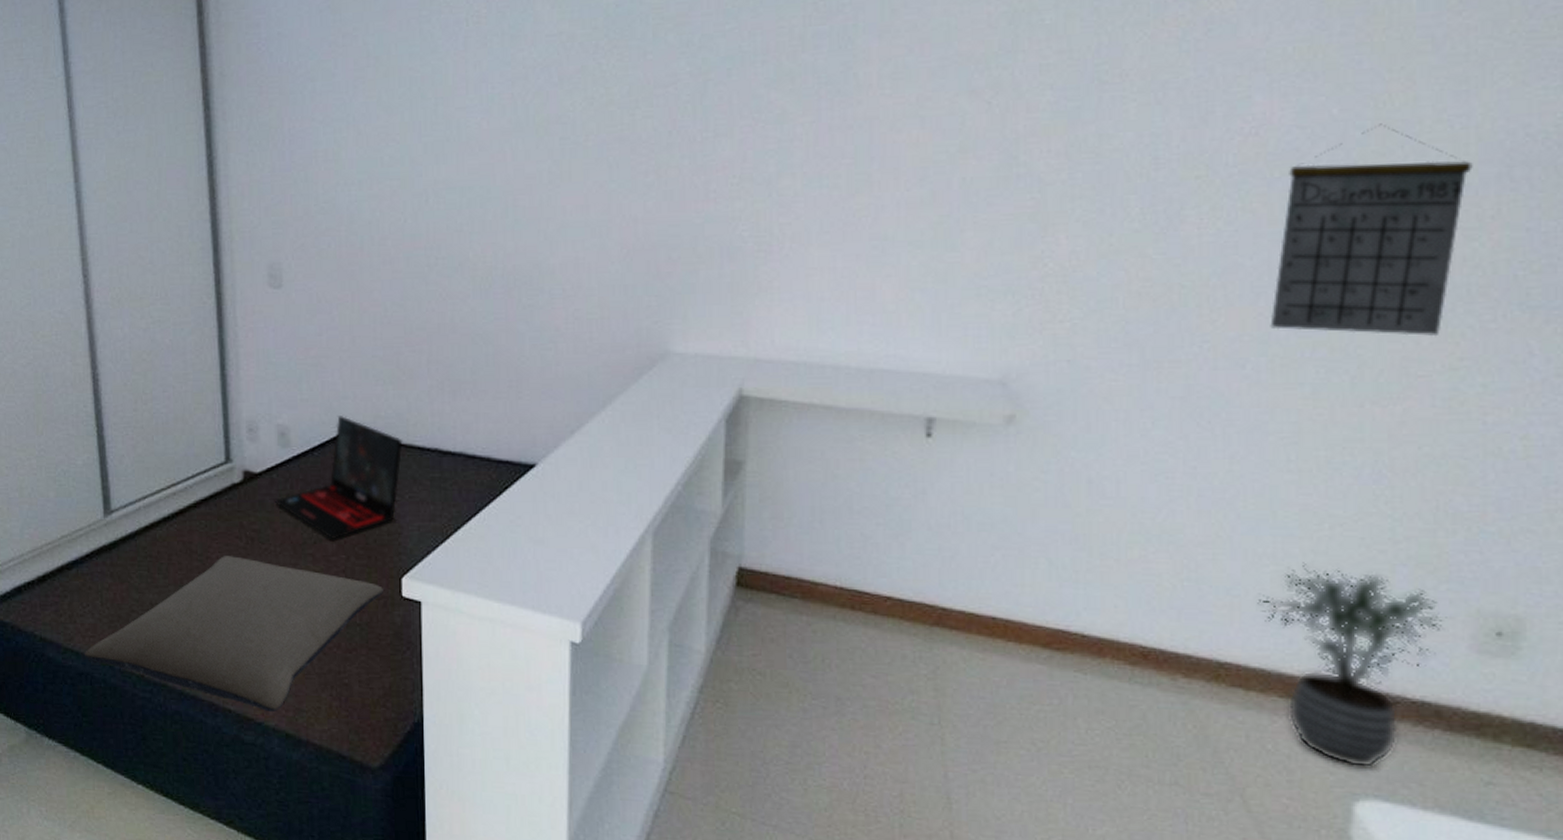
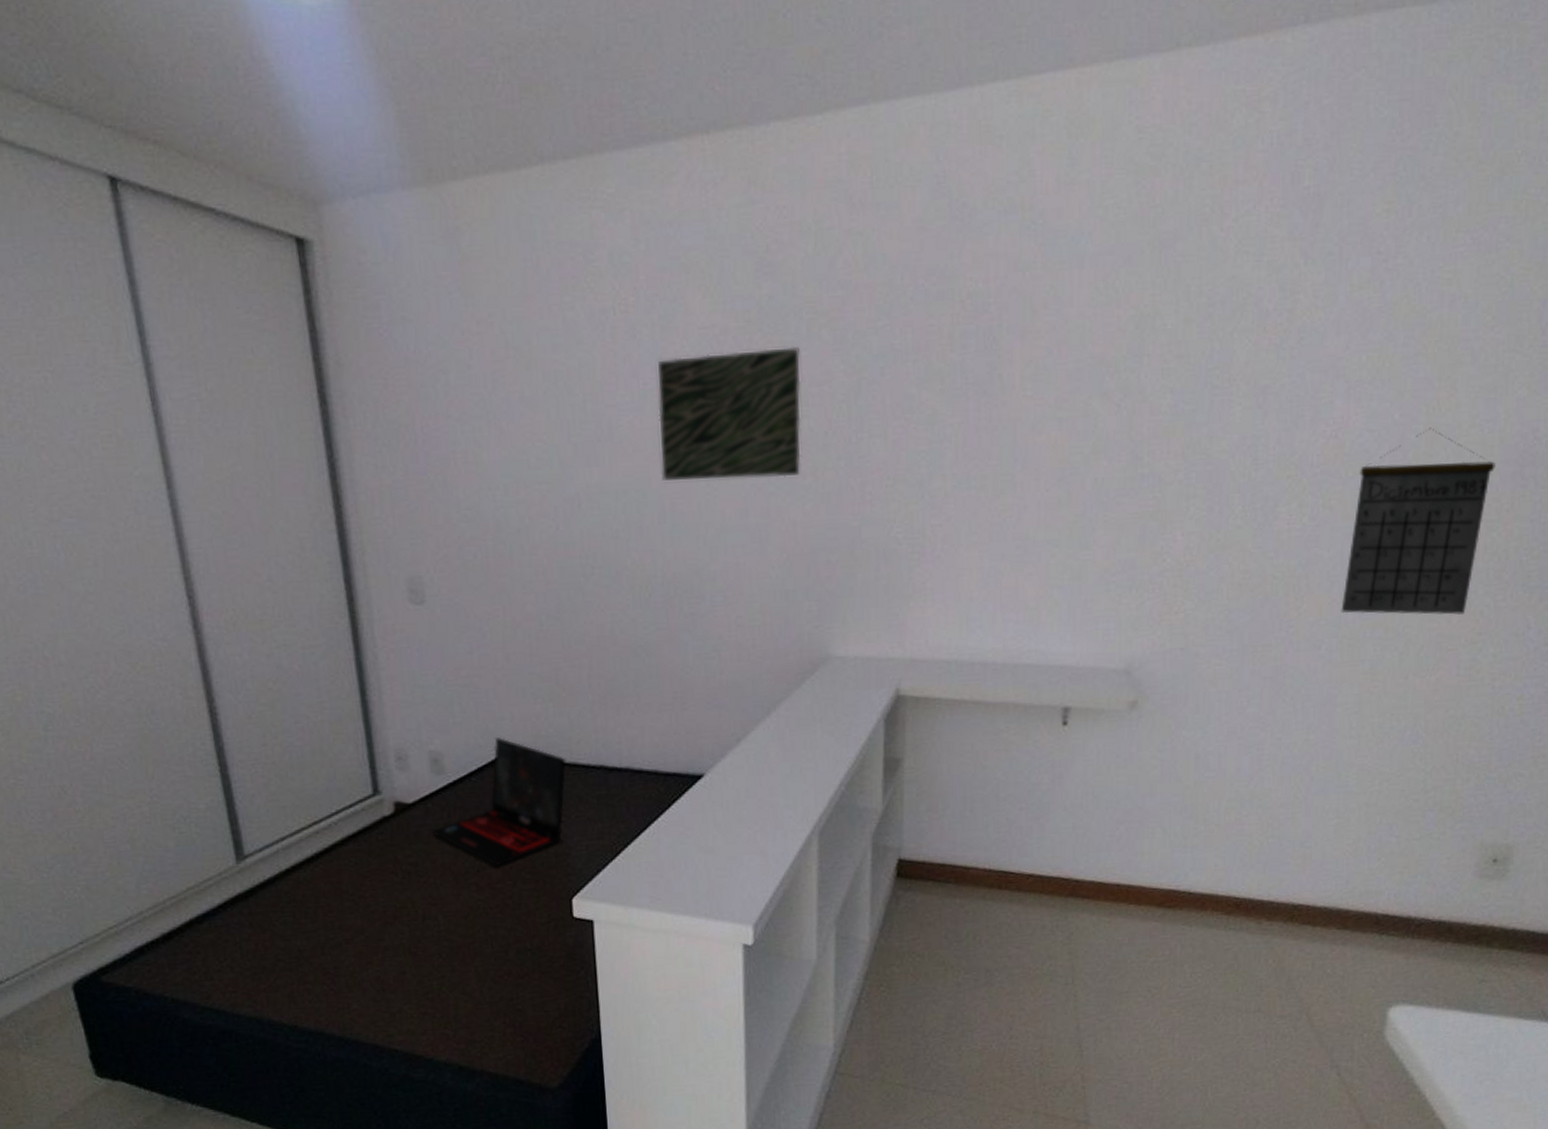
pillow: present [85,556,383,713] -> none [226,892,554,1047]
wall art: none [505,51,646,178] -> present [657,347,801,481]
potted plant: present [1257,562,1447,769] -> none [1324,814,1460,981]

